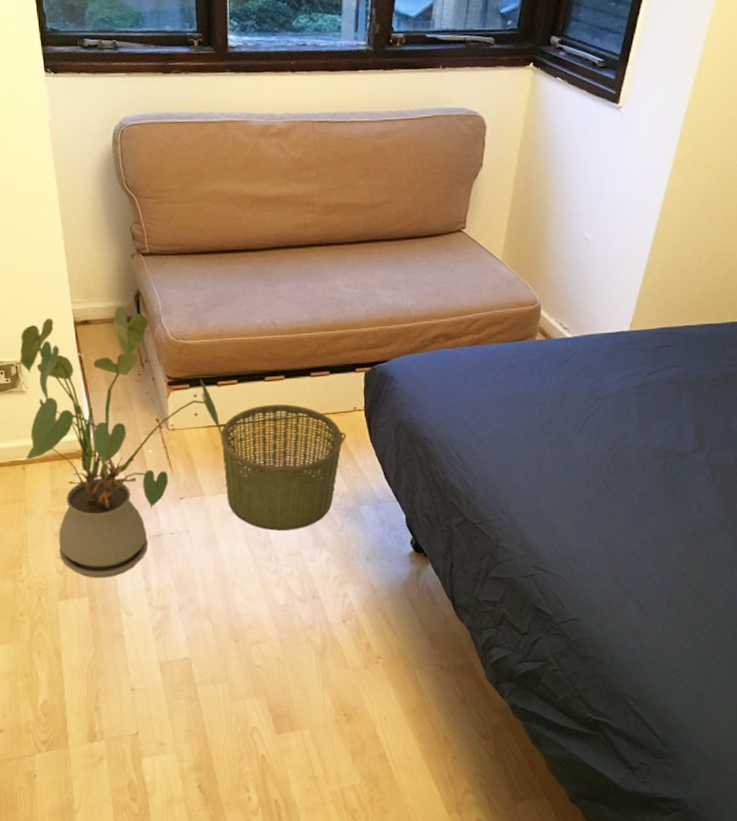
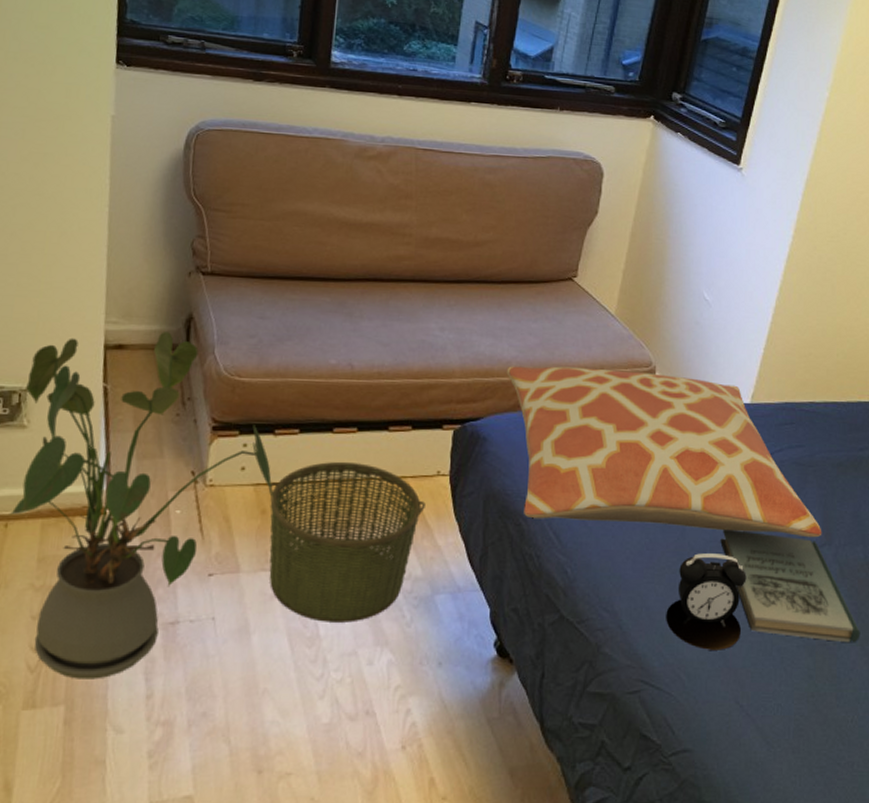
pillow: none [407,310,695,445] -> present [506,366,822,538]
alarm clock: none [555,463,626,541] -> present [666,553,747,650]
book: none [602,442,729,532] -> present [720,530,861,643]

